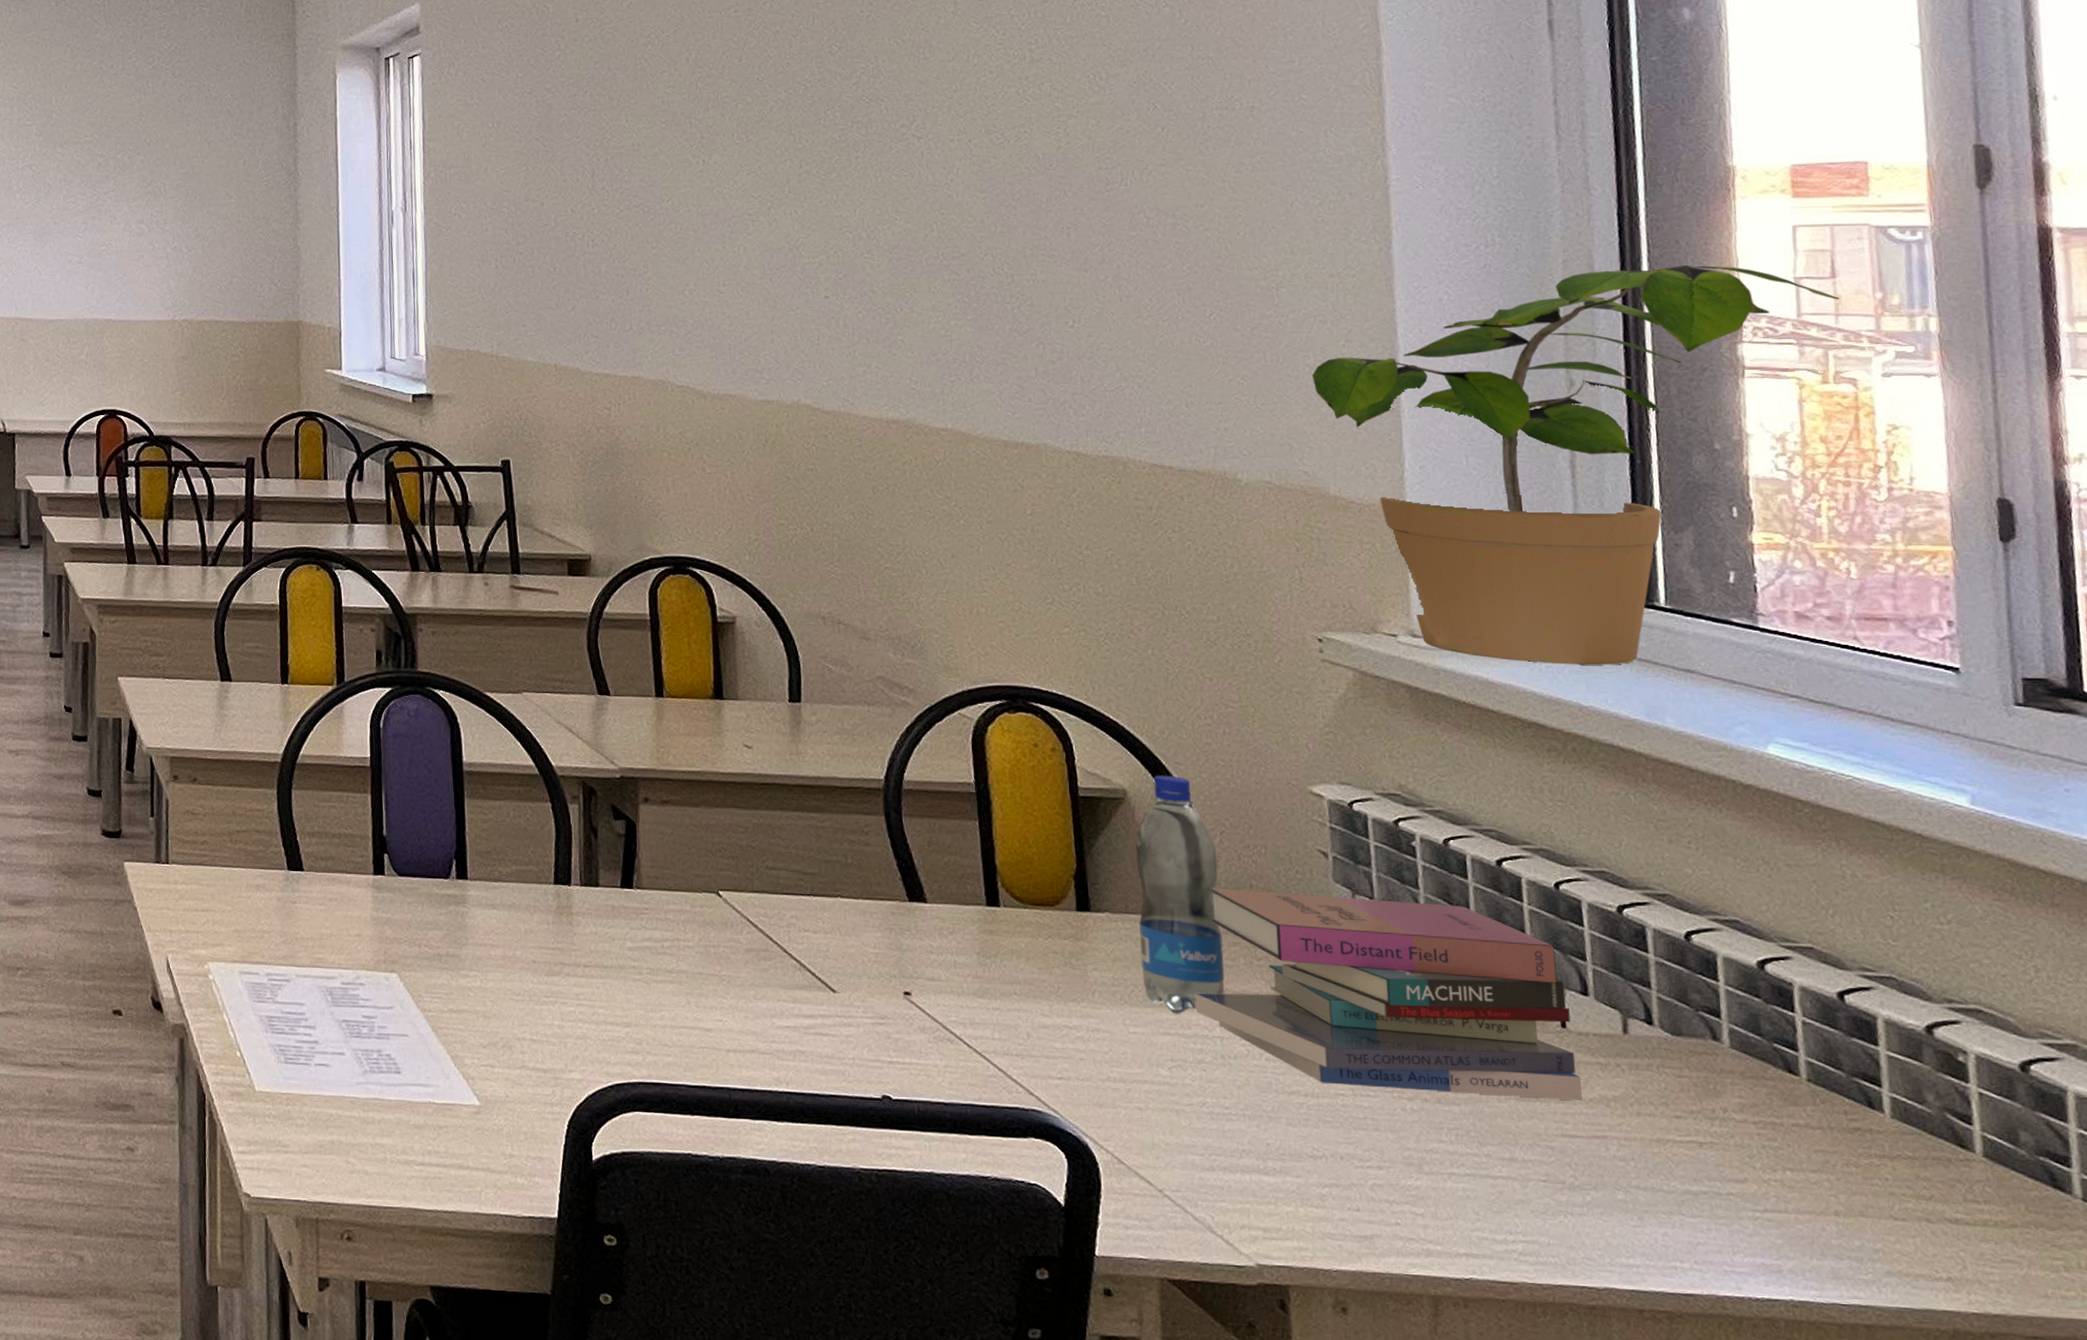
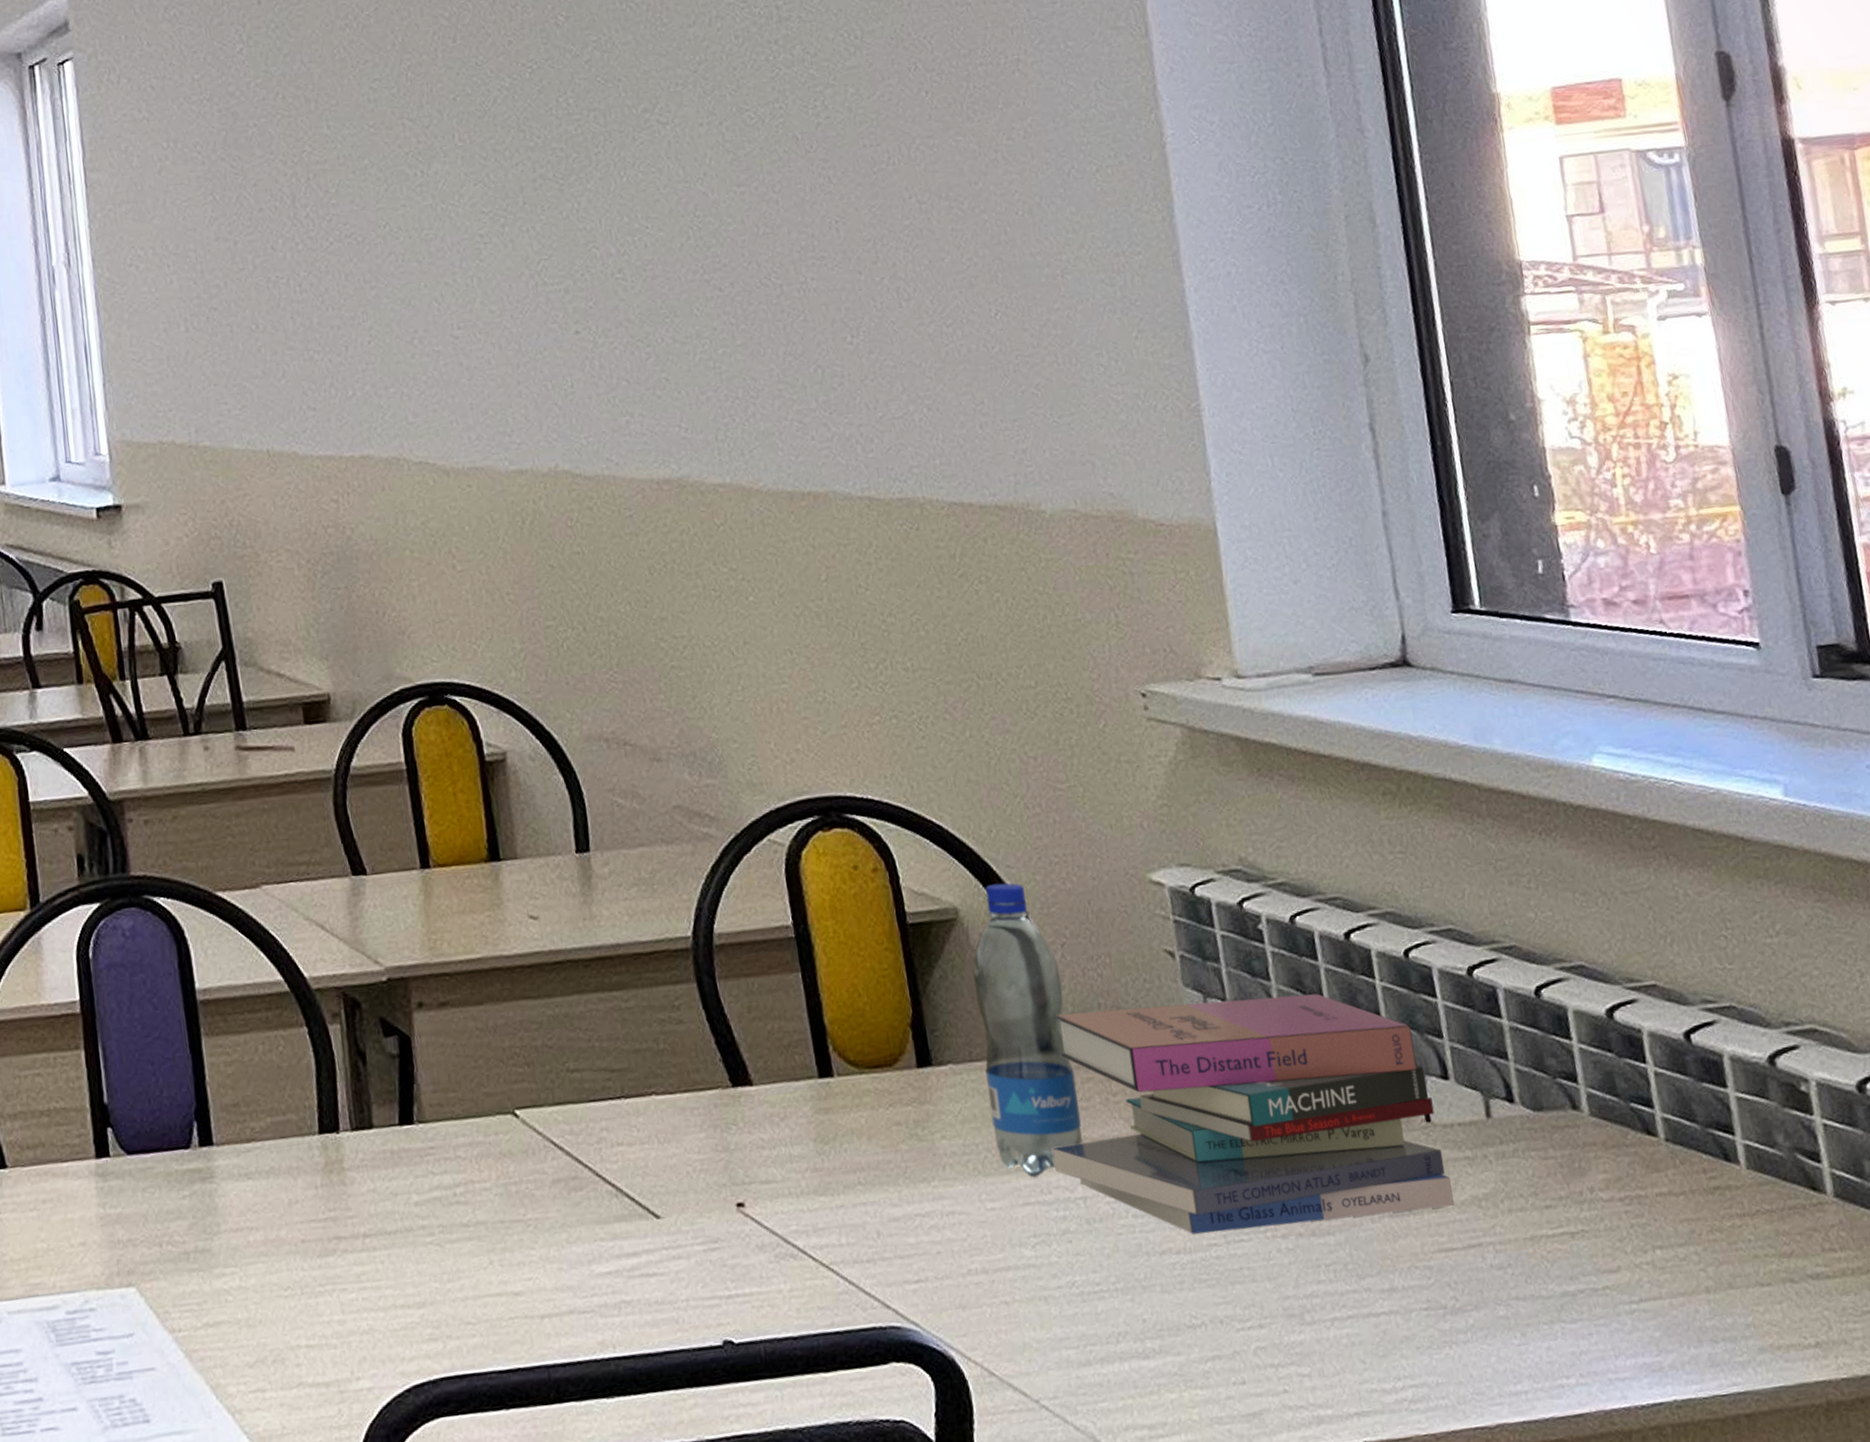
potted plant: present [1312,264,1840,665] -> none [1107,208,1611,694]

